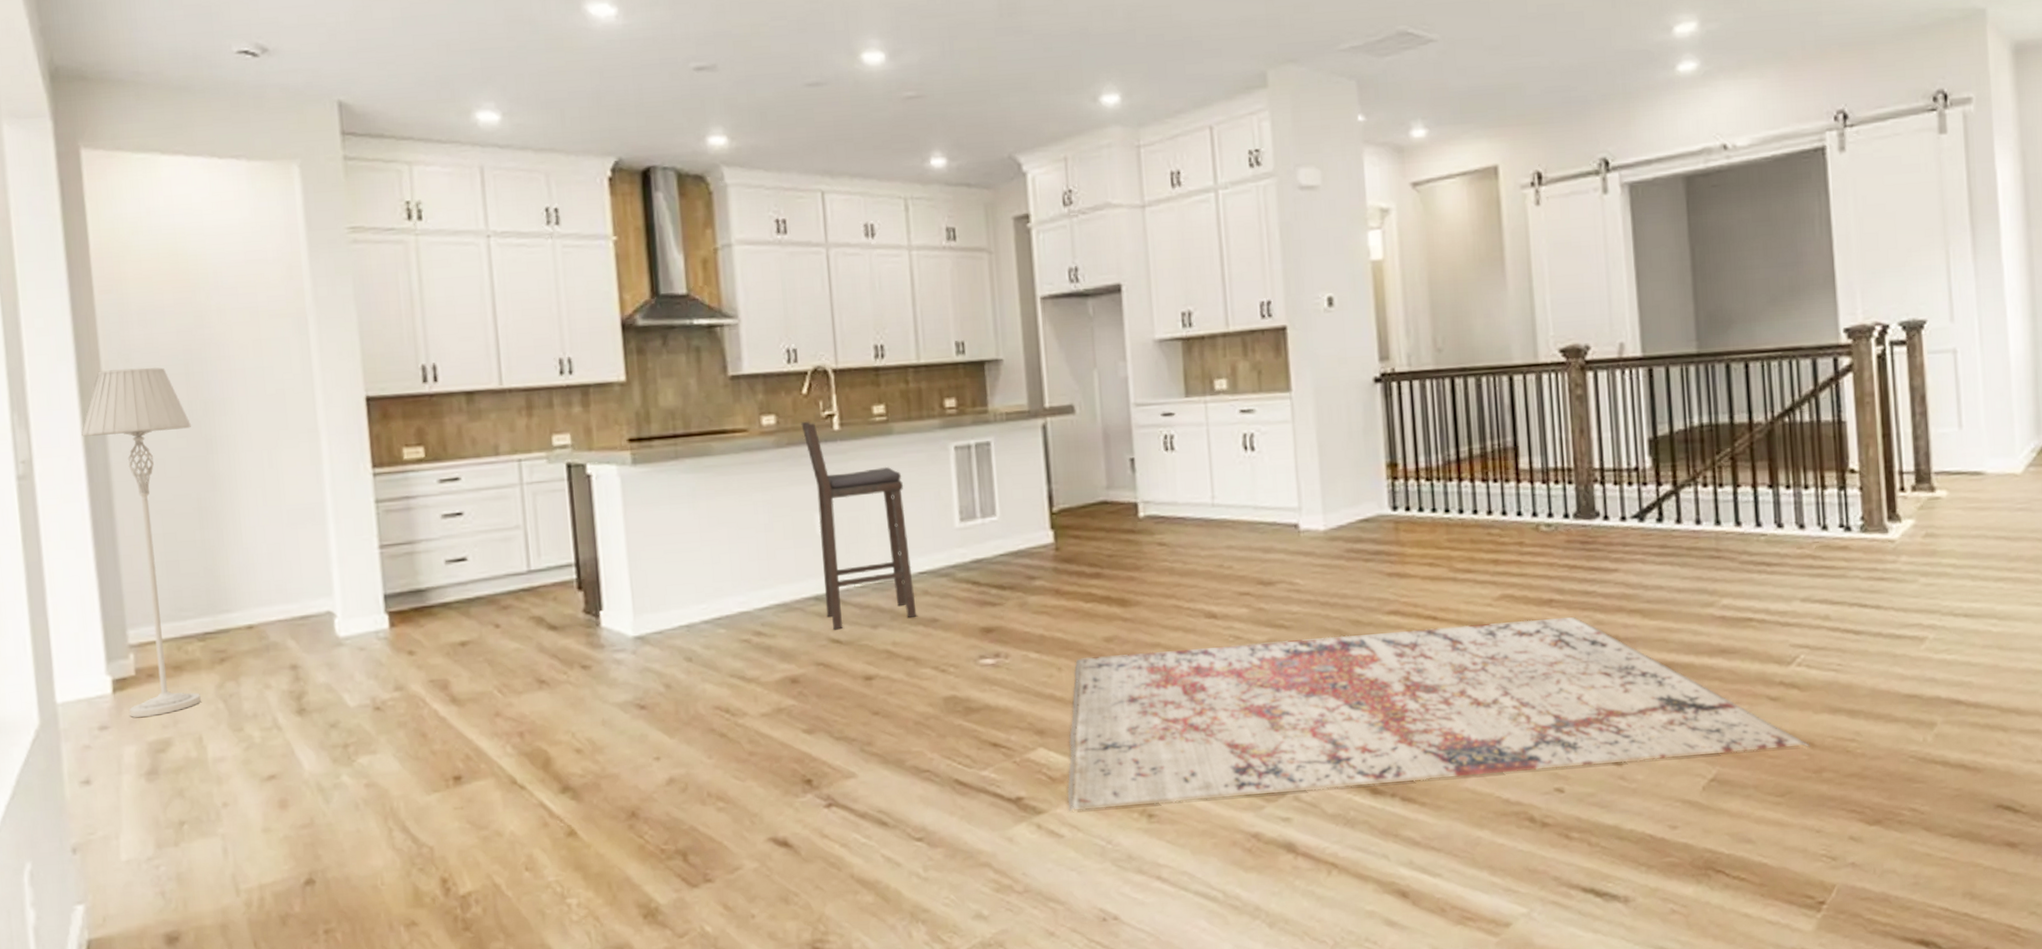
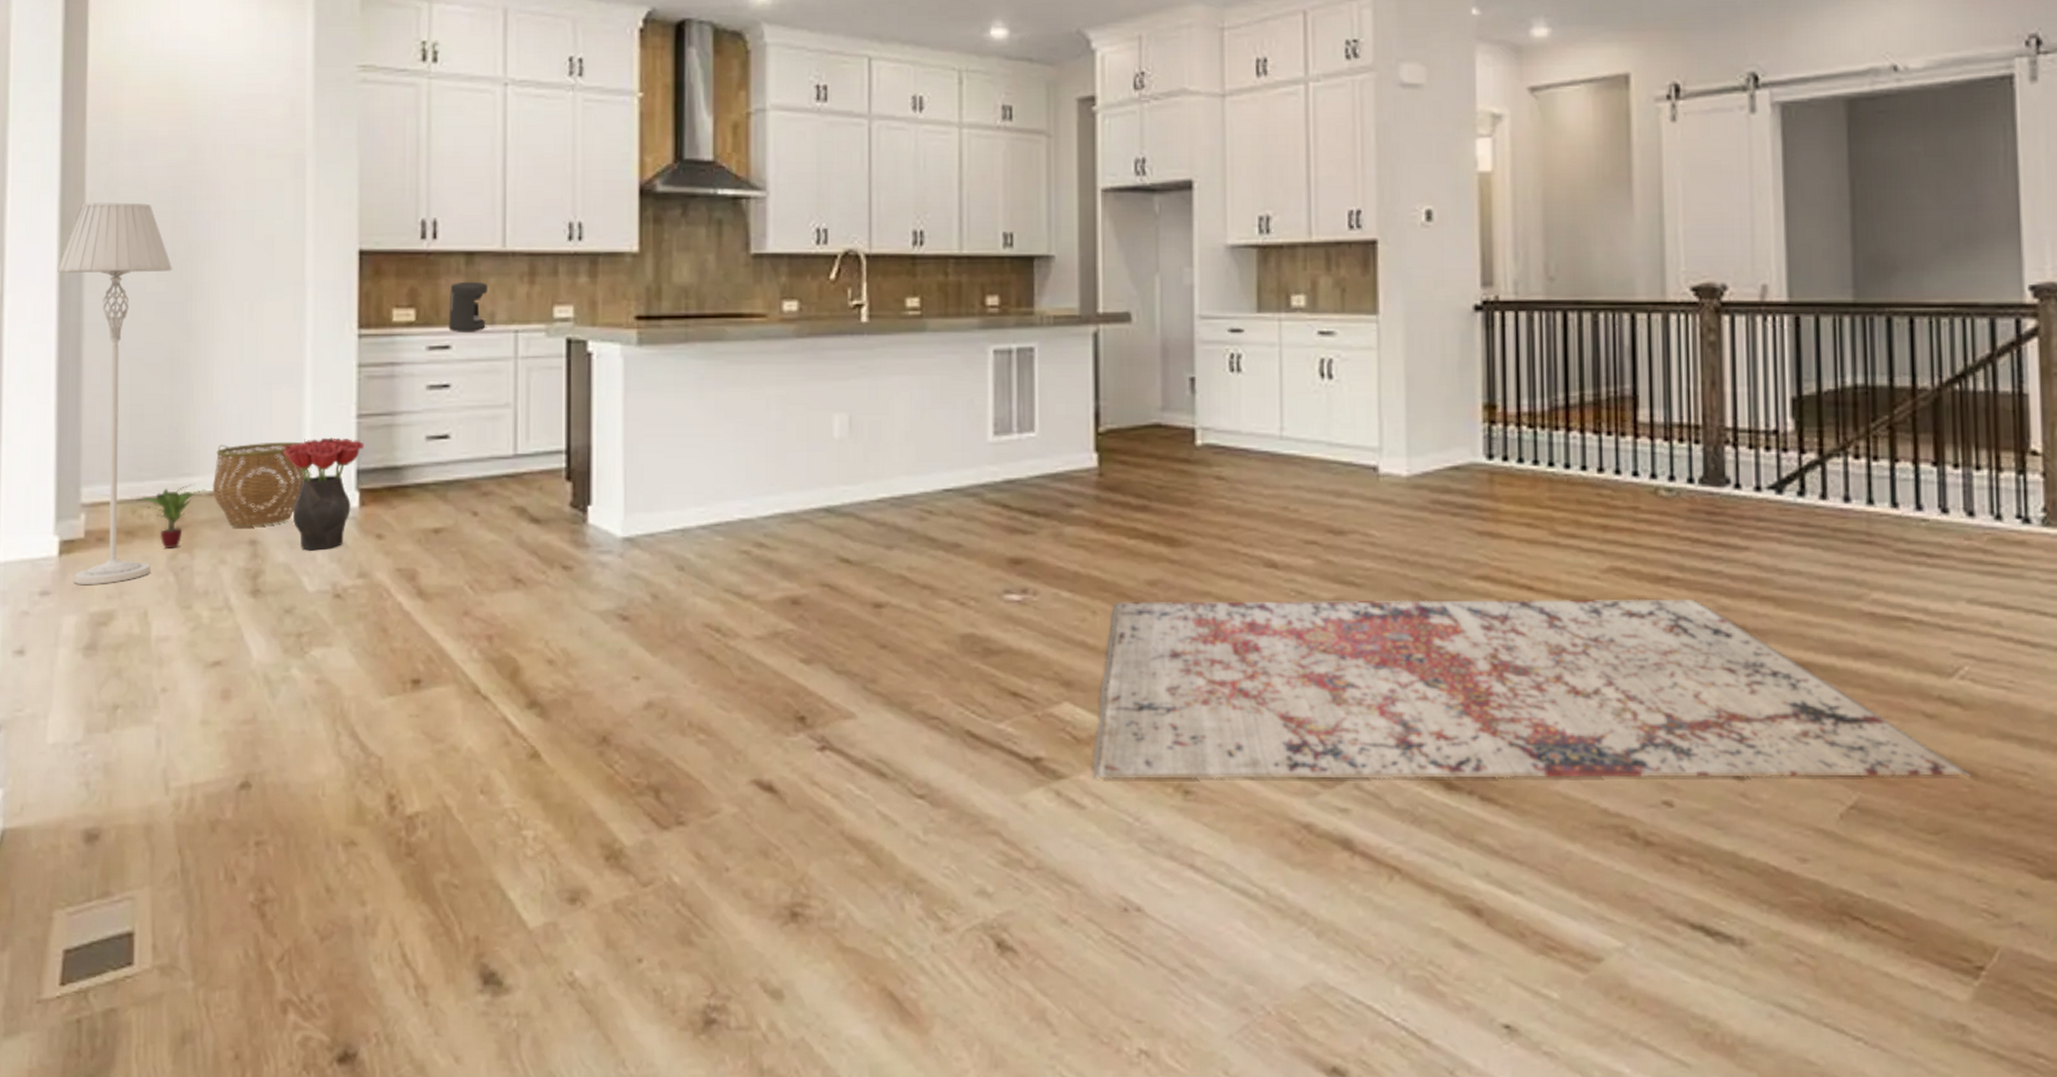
potted plant: none [180,619,246,679] -> present [135,484,207,548]
basket: none [250,574,339,655] -> present [212,441,308,528]
bouquet: none [312,567,388,671] -> present [282,437,364,551]
coffee maker: none [454,418,491,466] -> present [448,281,488,334]
bar stool: present [801,421,917,630] -> none [826,310,938,548]

